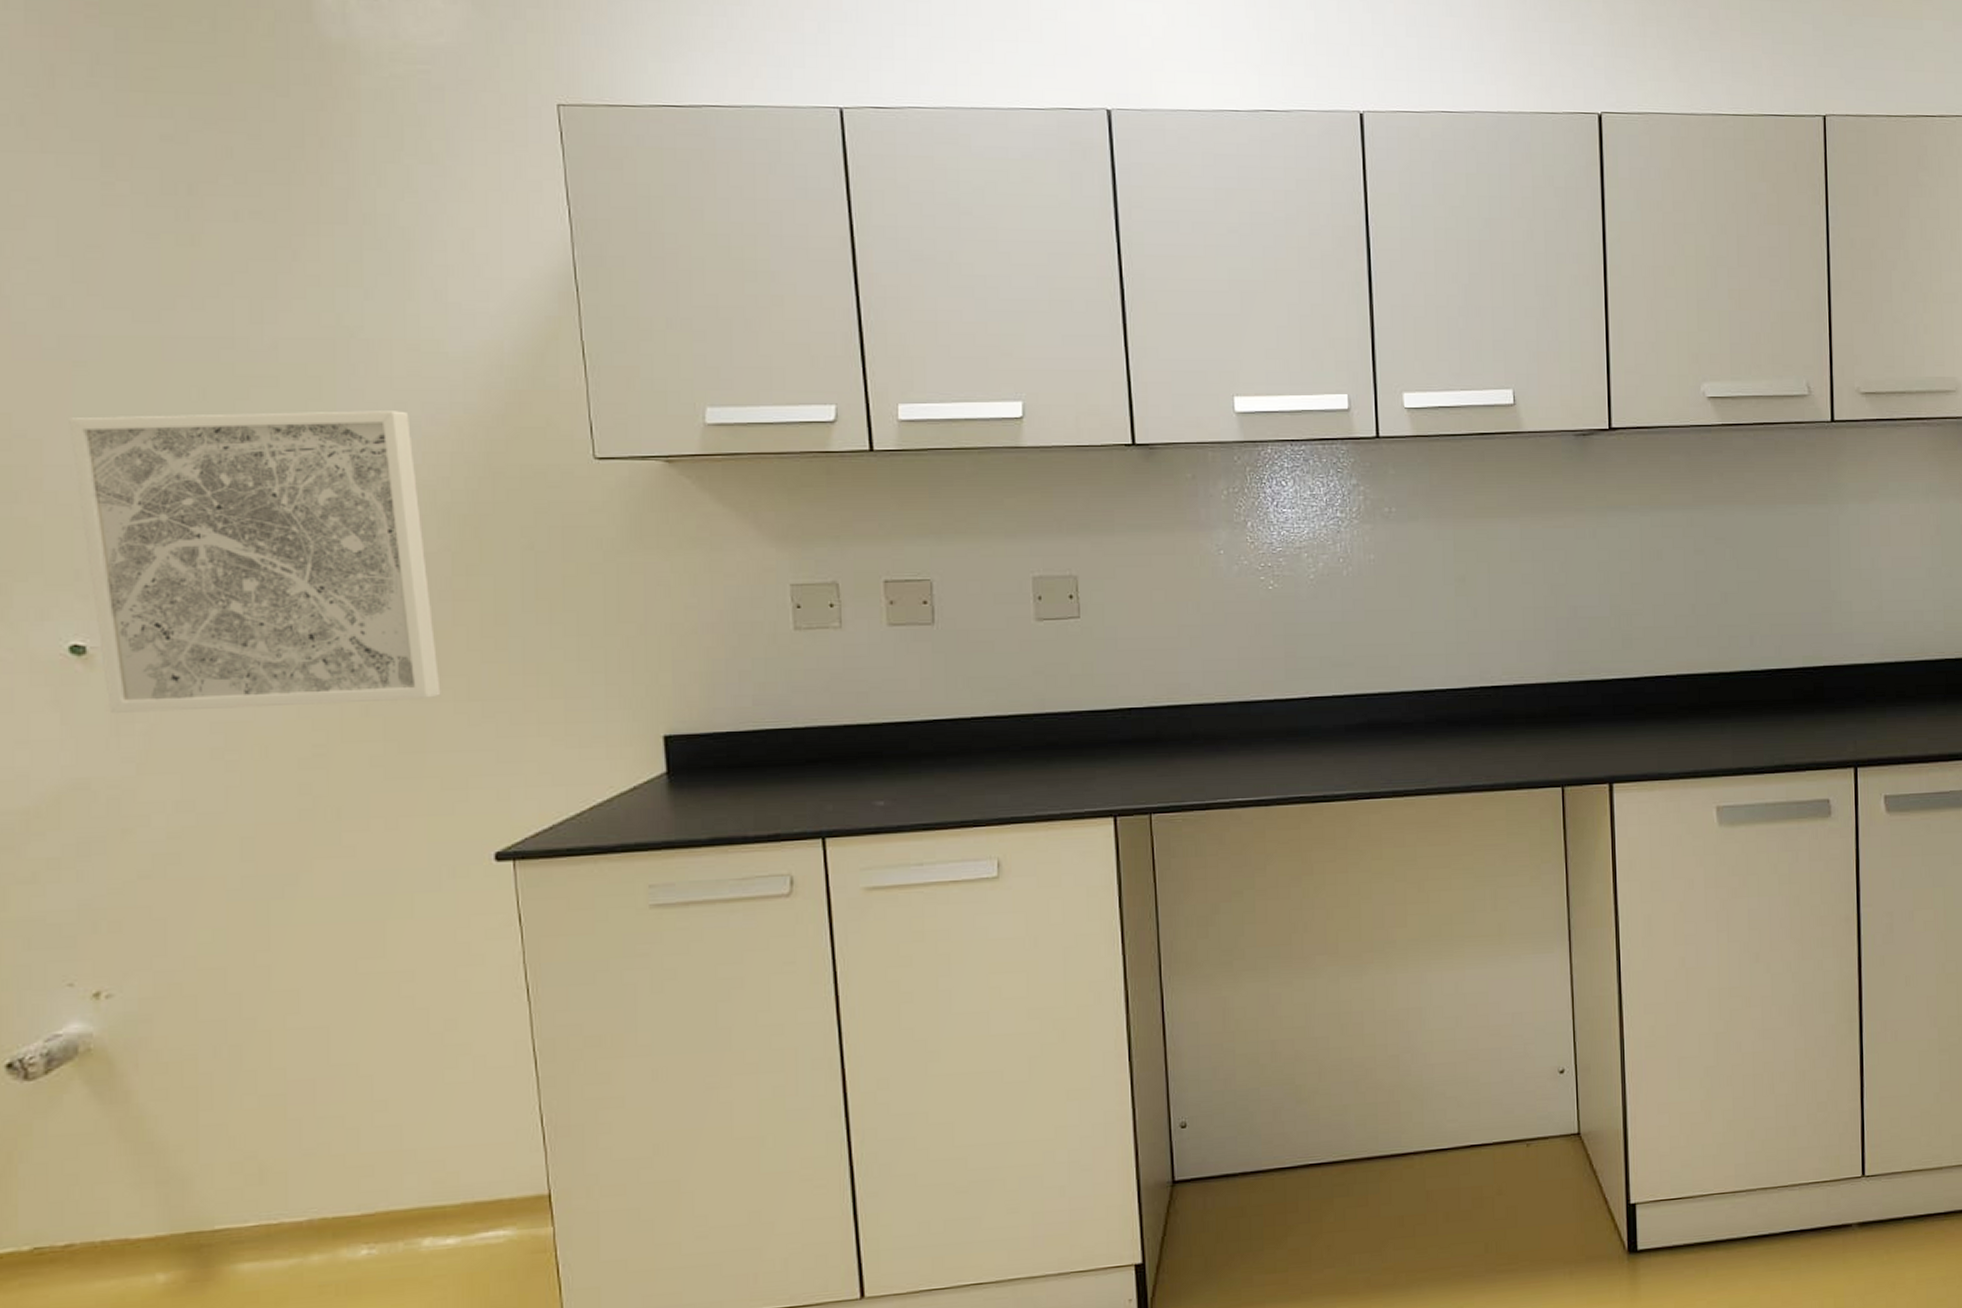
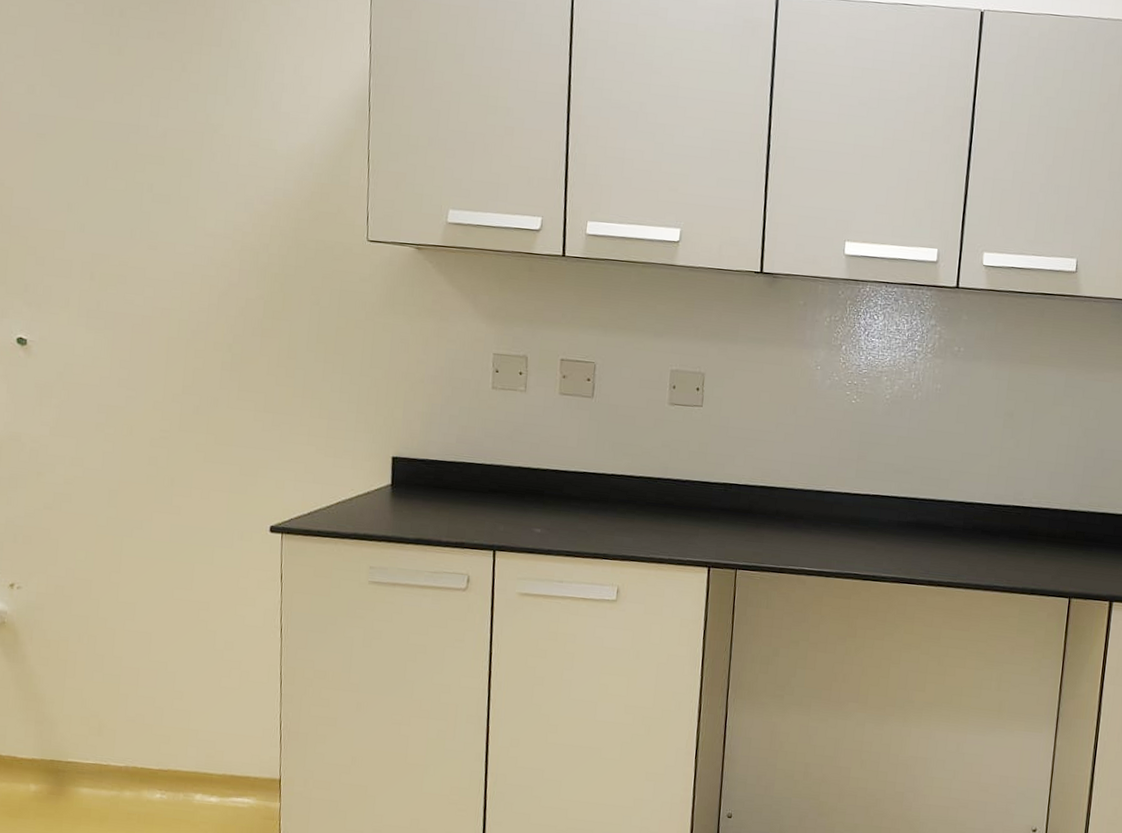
wall art: present [69,410,441,713] -> none [30,174,247,407]

